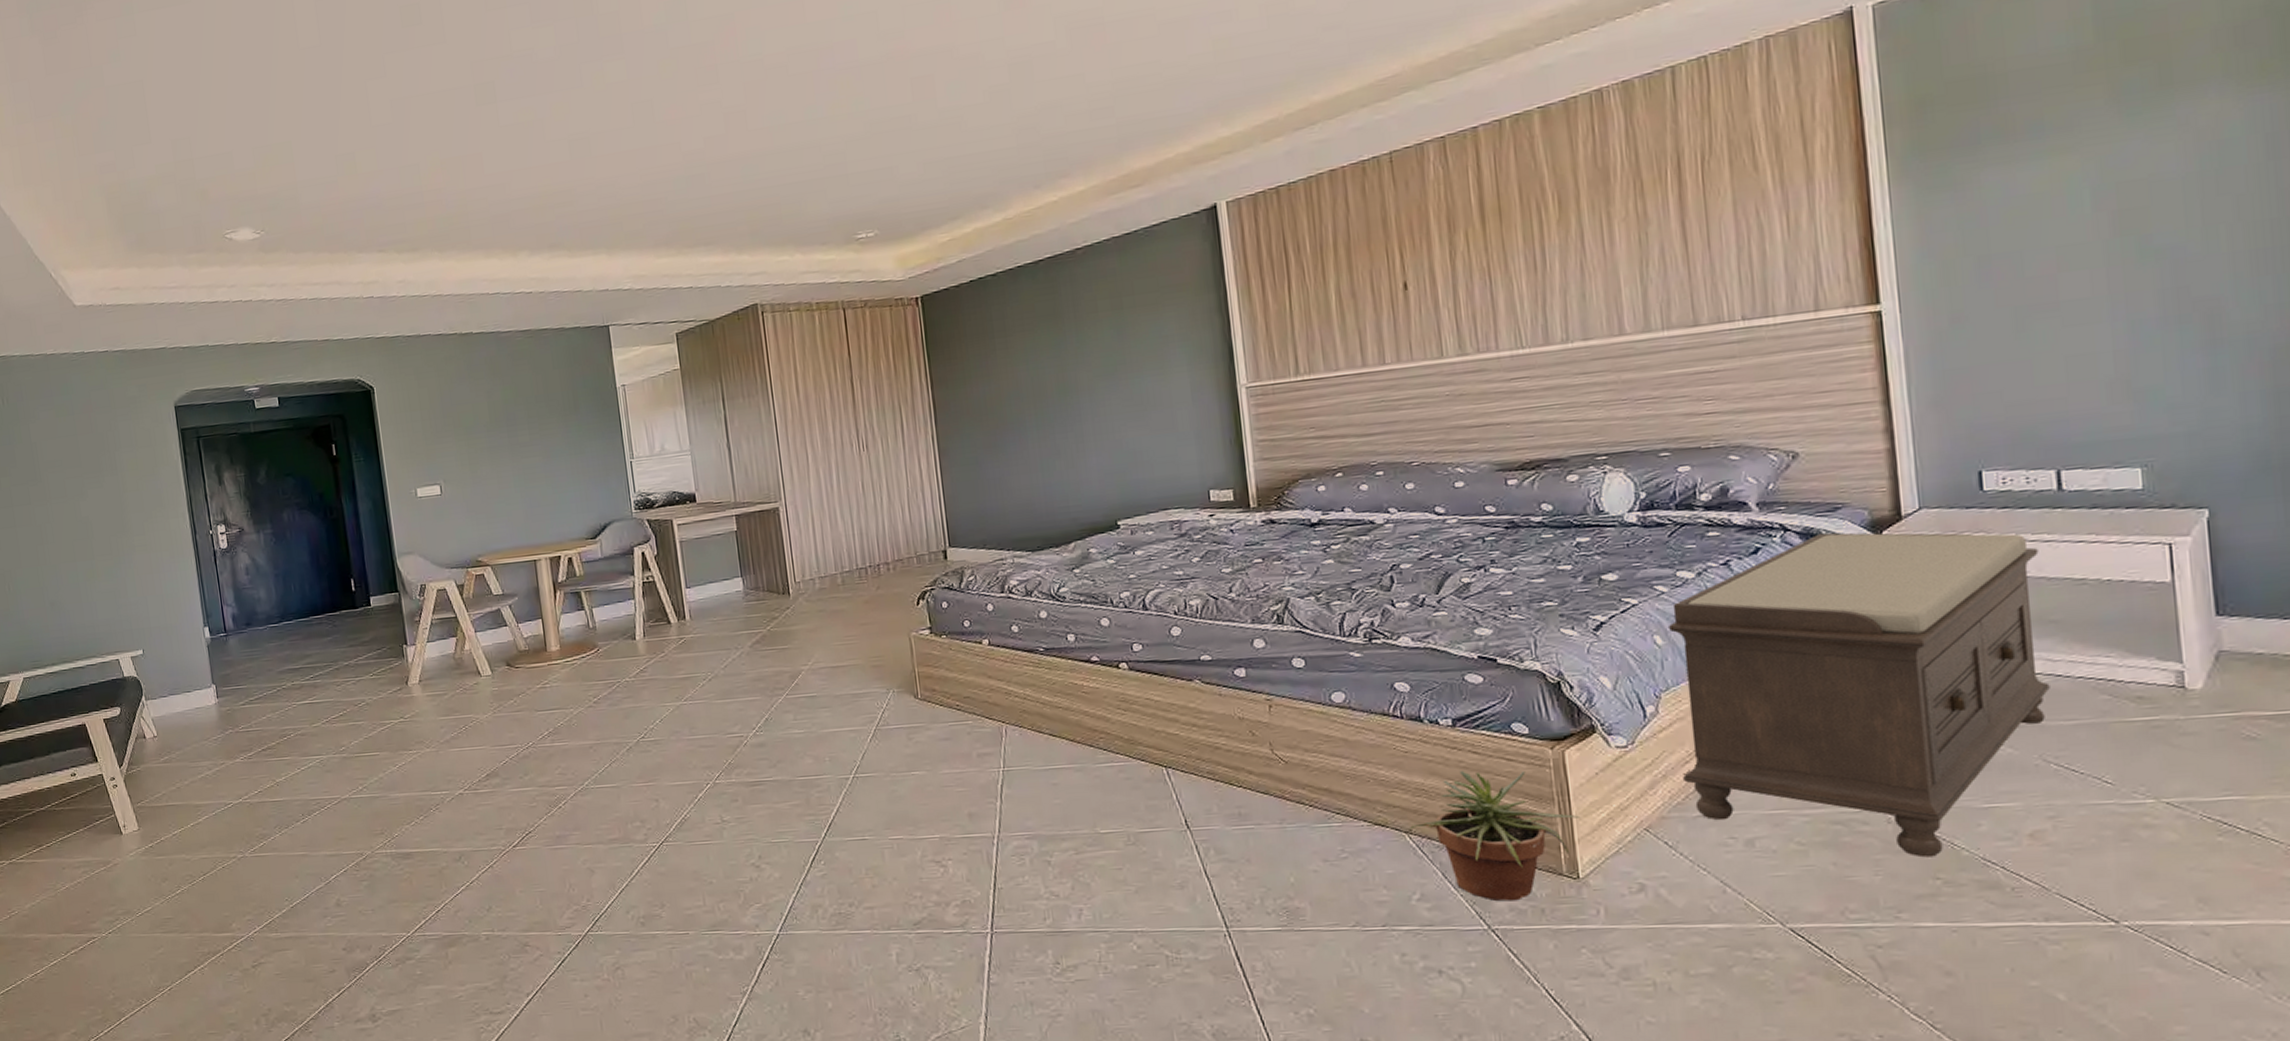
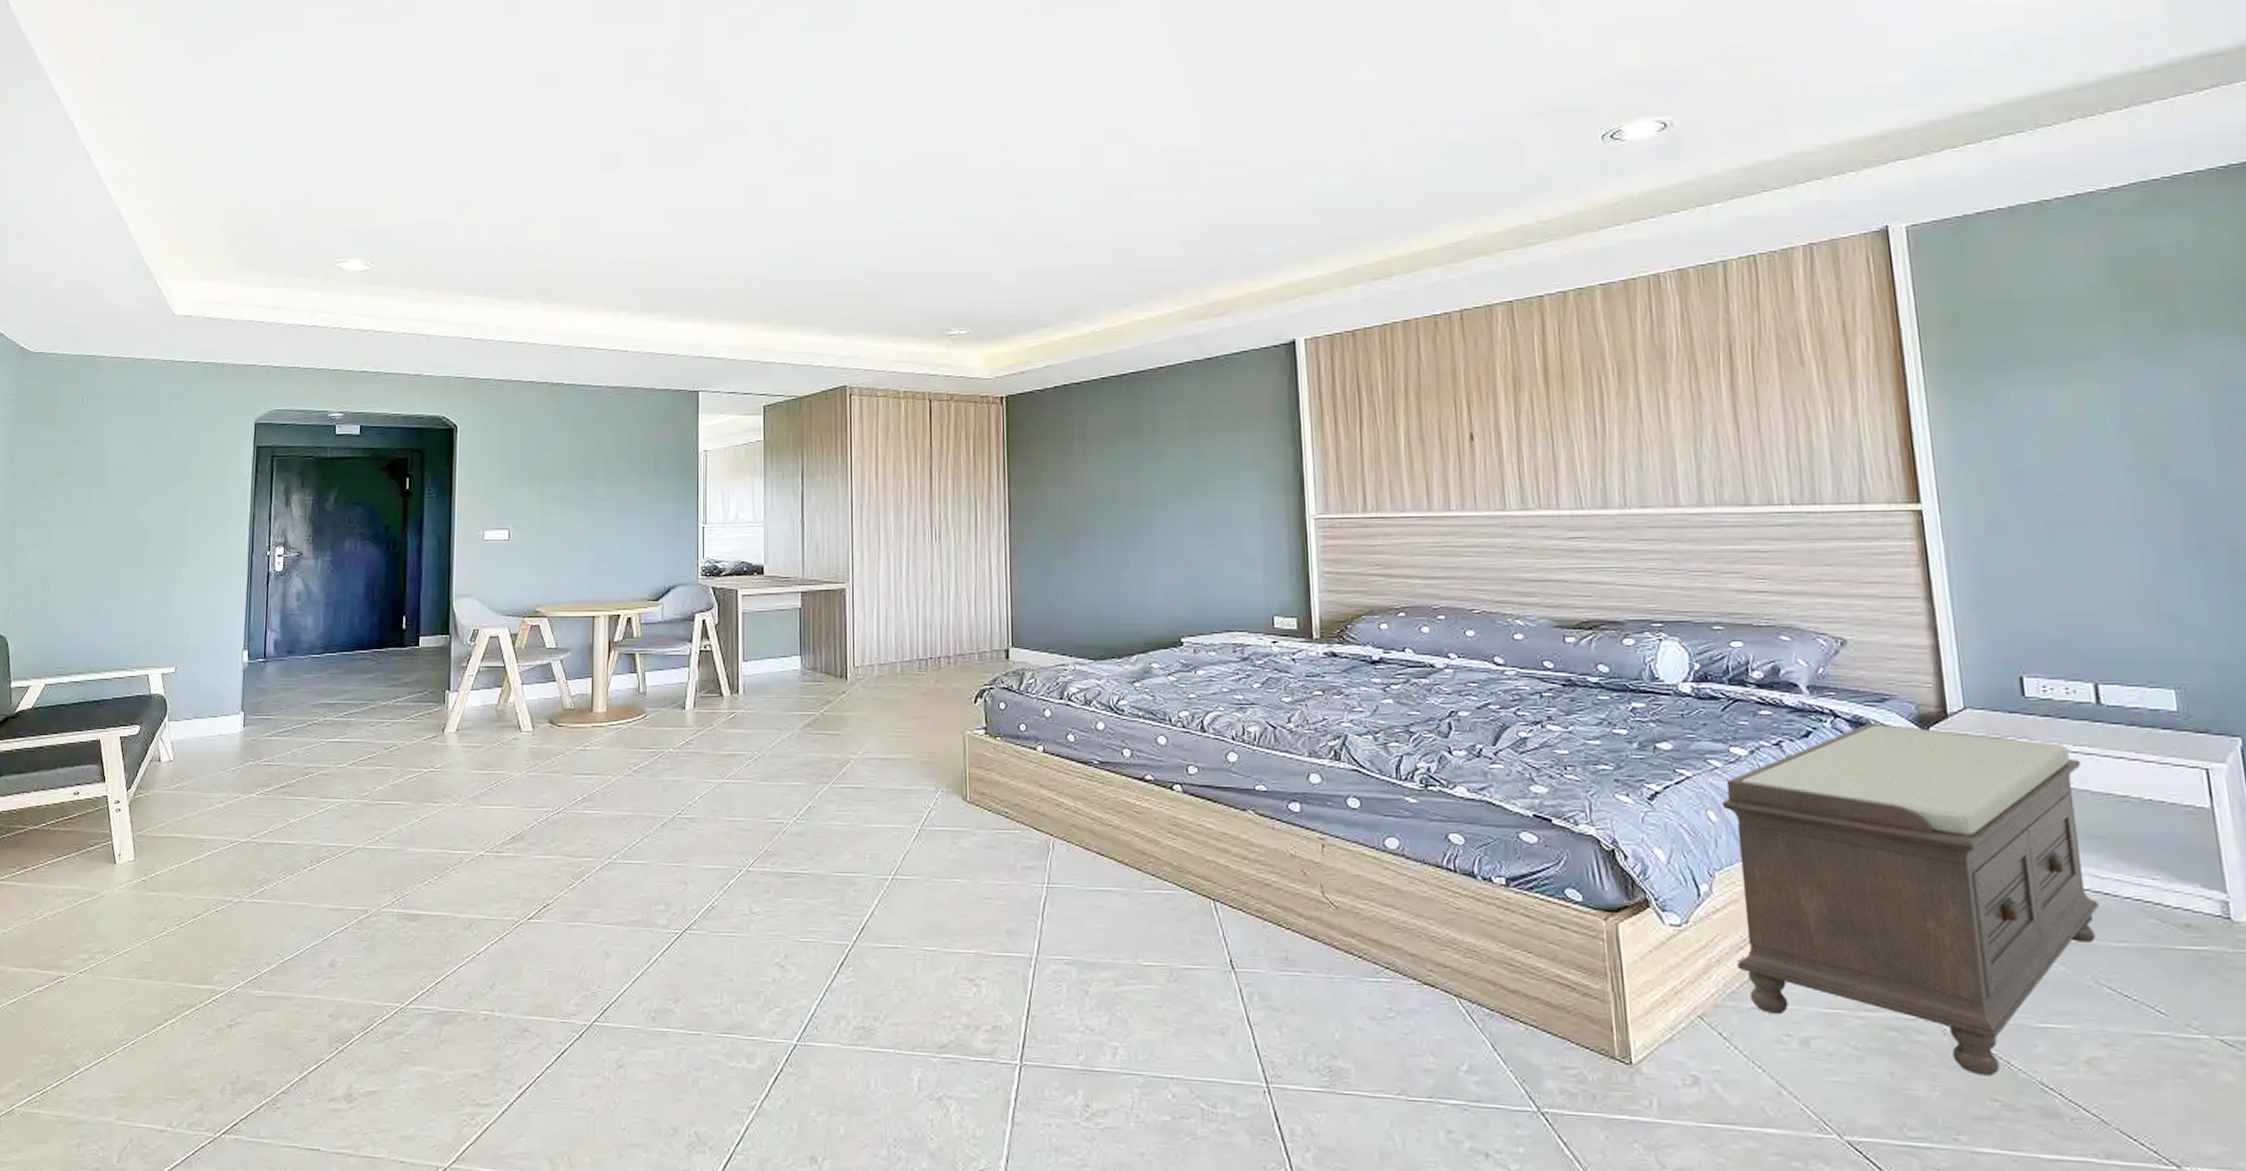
potted plant: present [1409,771,1581,901] -> none [1459,935,1634,1083]

